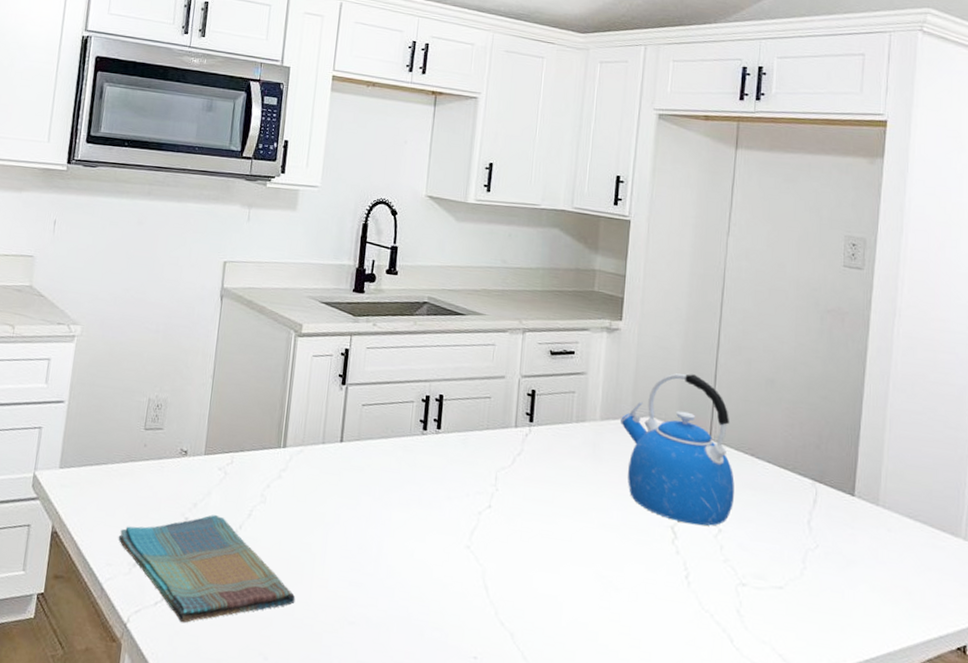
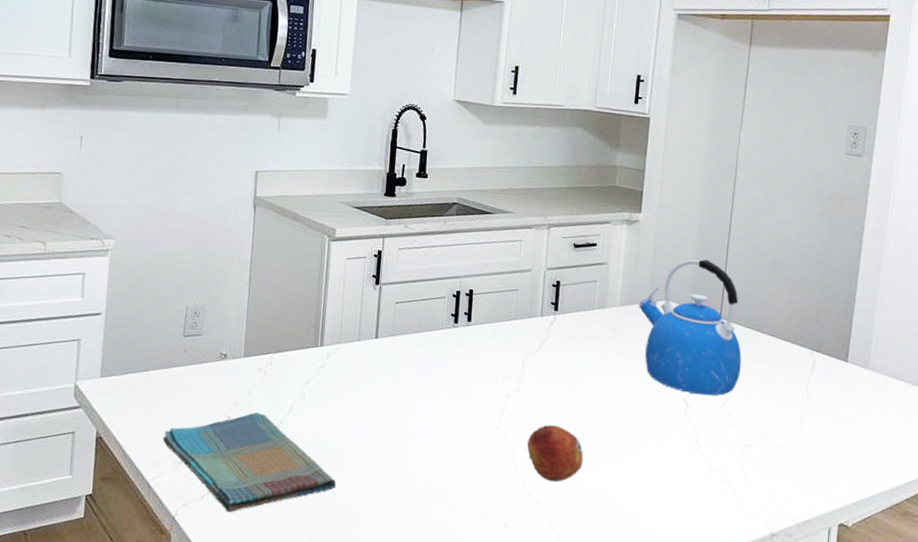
fruit: none [499,547,561,613] -> present [526,424,584,483]

